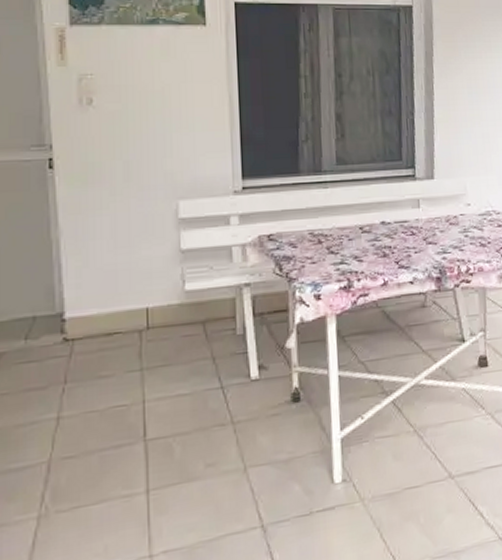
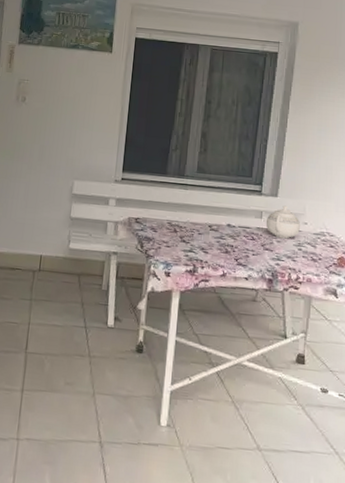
teapot: none [424,187,464,227] -> present [265,205,301,239]

